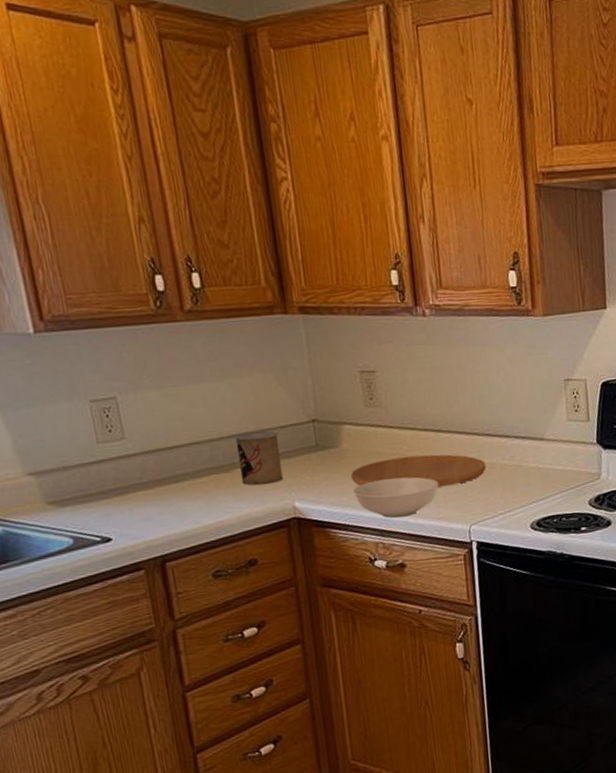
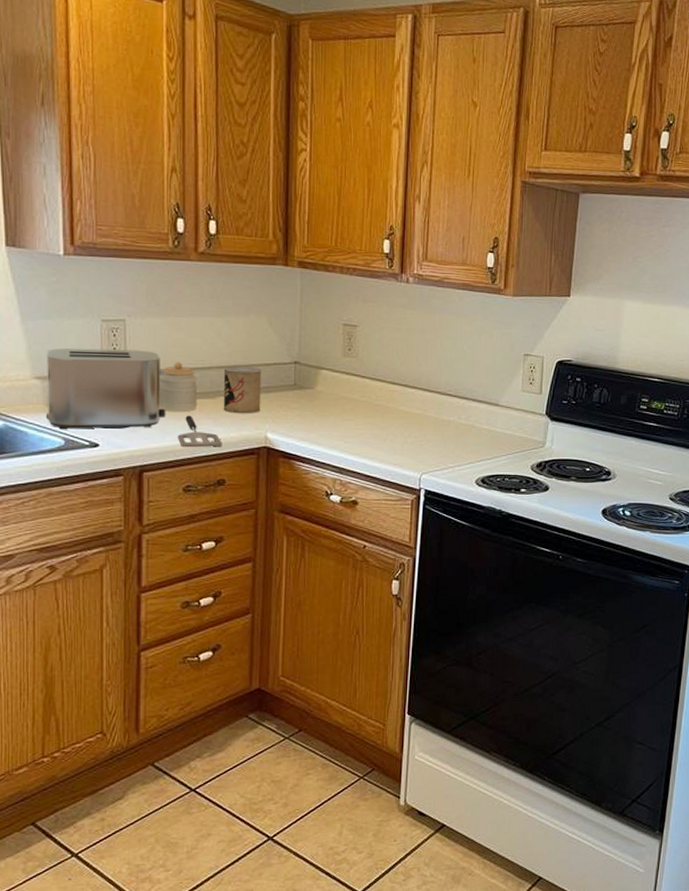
toaster: none [35,428,181,527] -> present [46,348,167,429]
jar: none [164,436,213,494] -> present [159,362,198,413]
spatula: none [196,494,247,530] -> present [177,415,222,448]
cutting board: present [350,454,486,488] -> none [320,405,443,436]
bowl: present [353,476,439,519] -> none [321,423,399,460]

